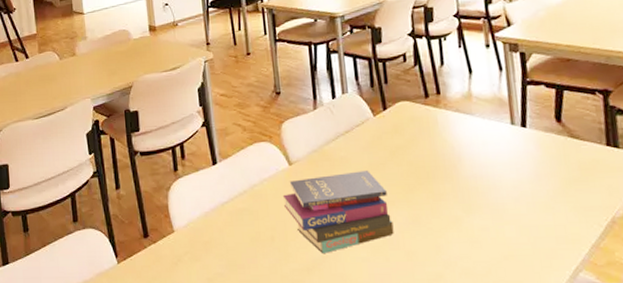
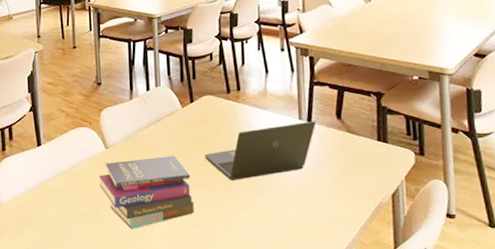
laptop: none [403,125,532,196] -> present [205,121,316,180]

